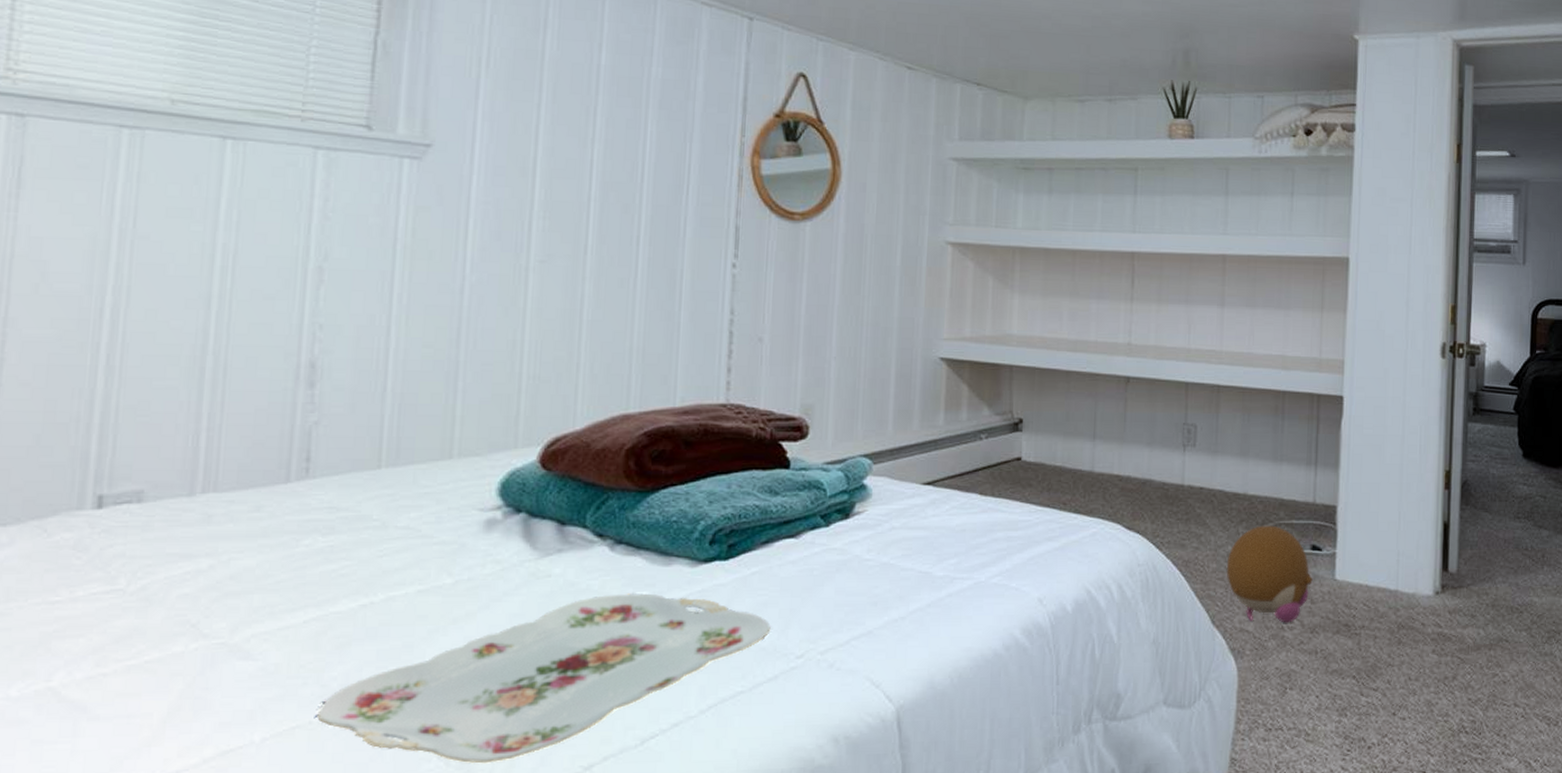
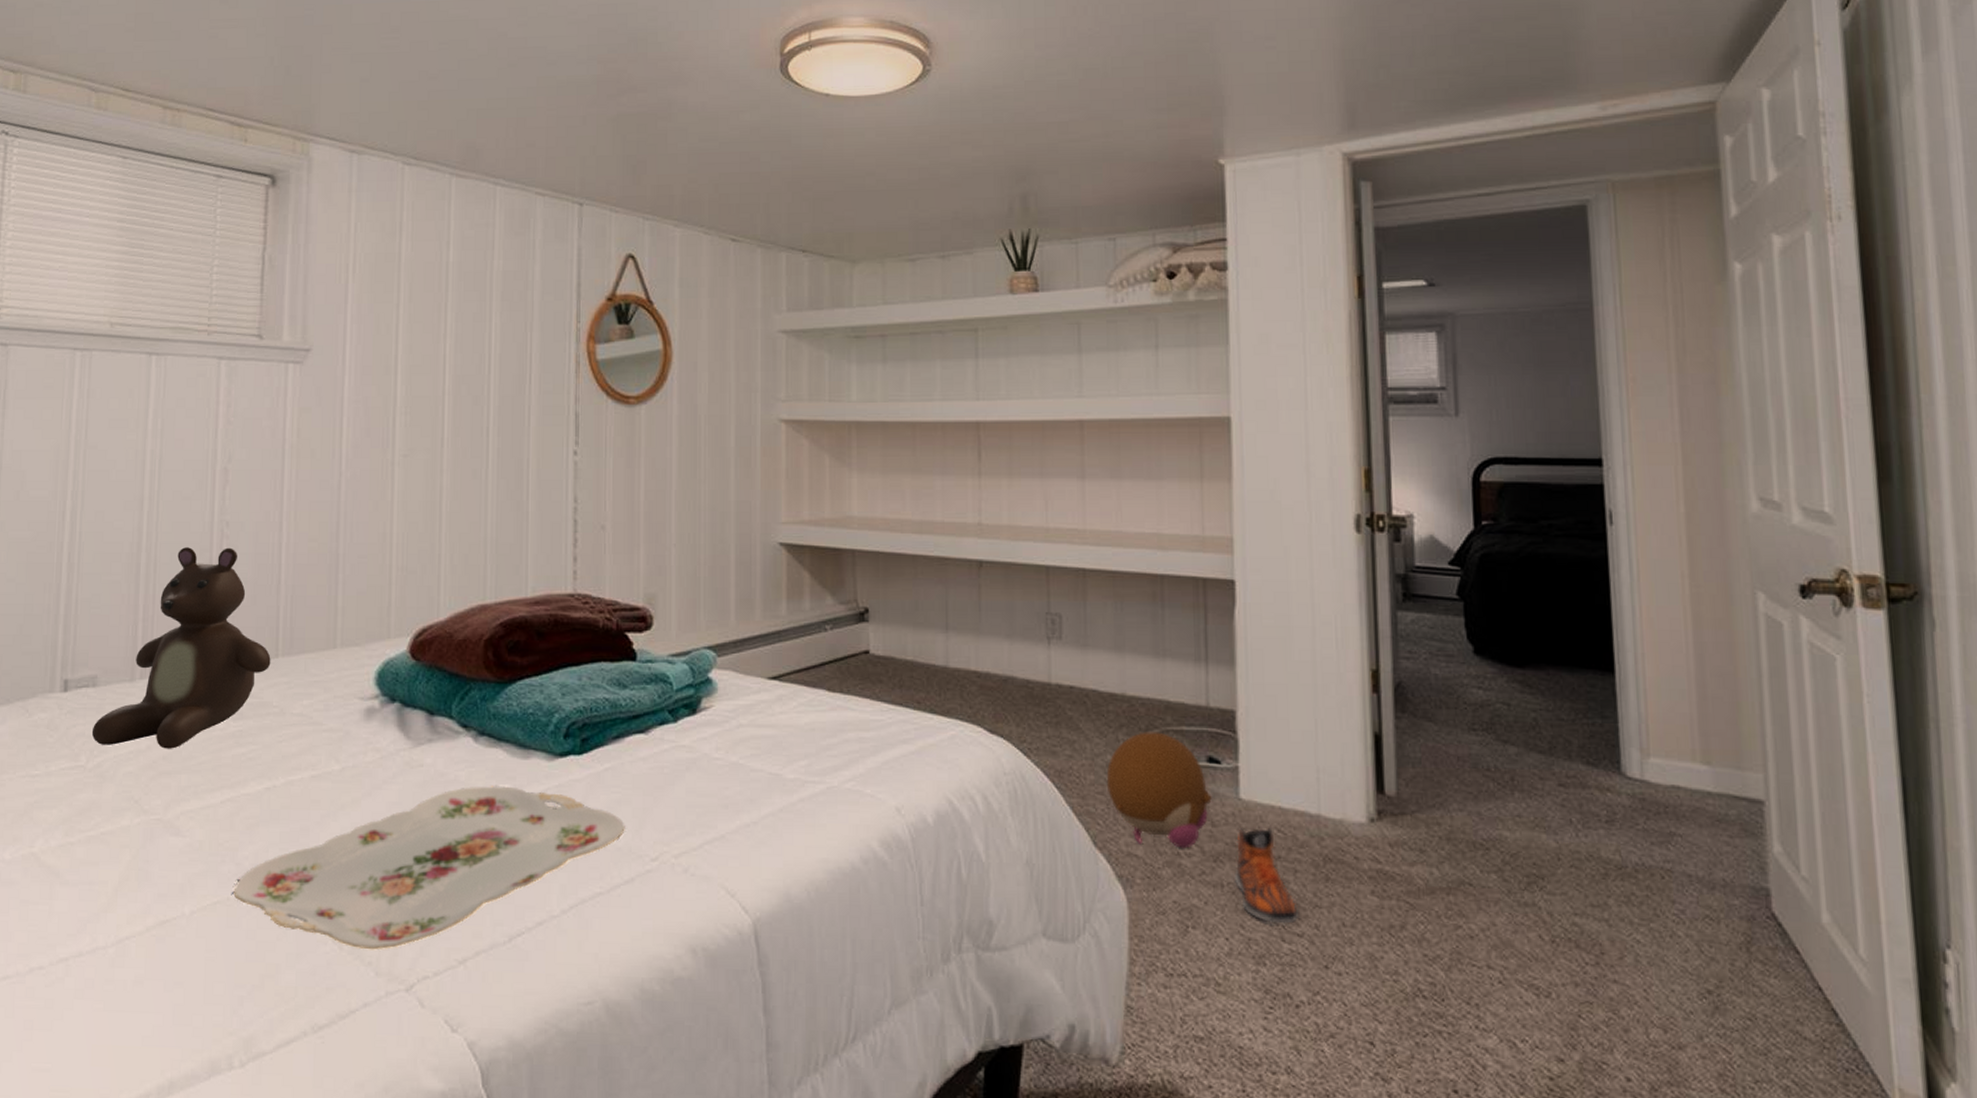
teddy bear: none [135,351,372,568] -> present [91,547,271,749]
sneaker: none [1326,602,1375,681] -> present [1233,827,1298,924]

